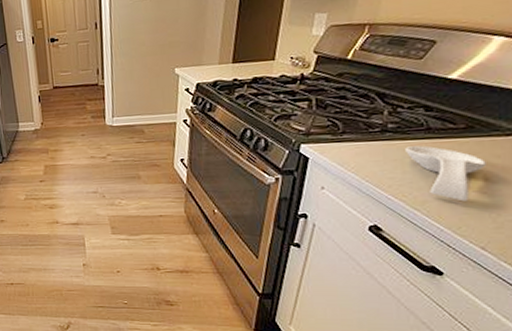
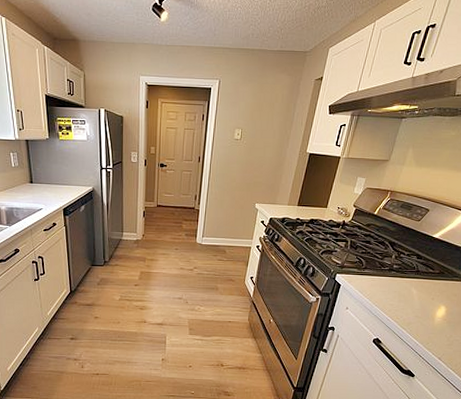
spoon rest: present [405,146,486,202] -> none [402,283,448,325]

